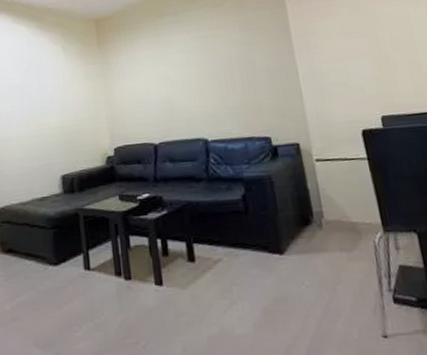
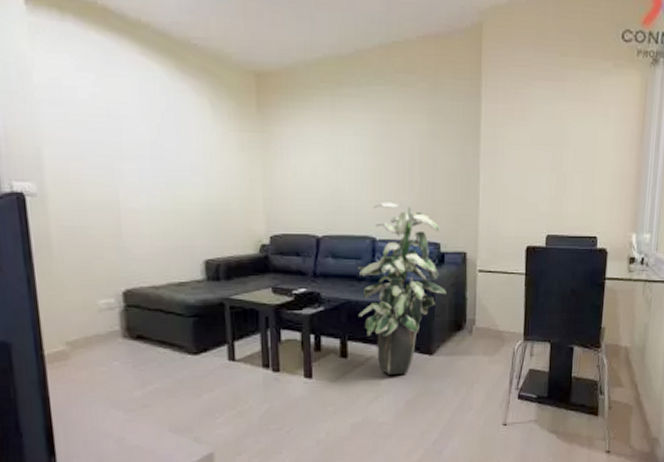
indoor plant: none [195,105,286,279] -> present [358,202,447,375]

